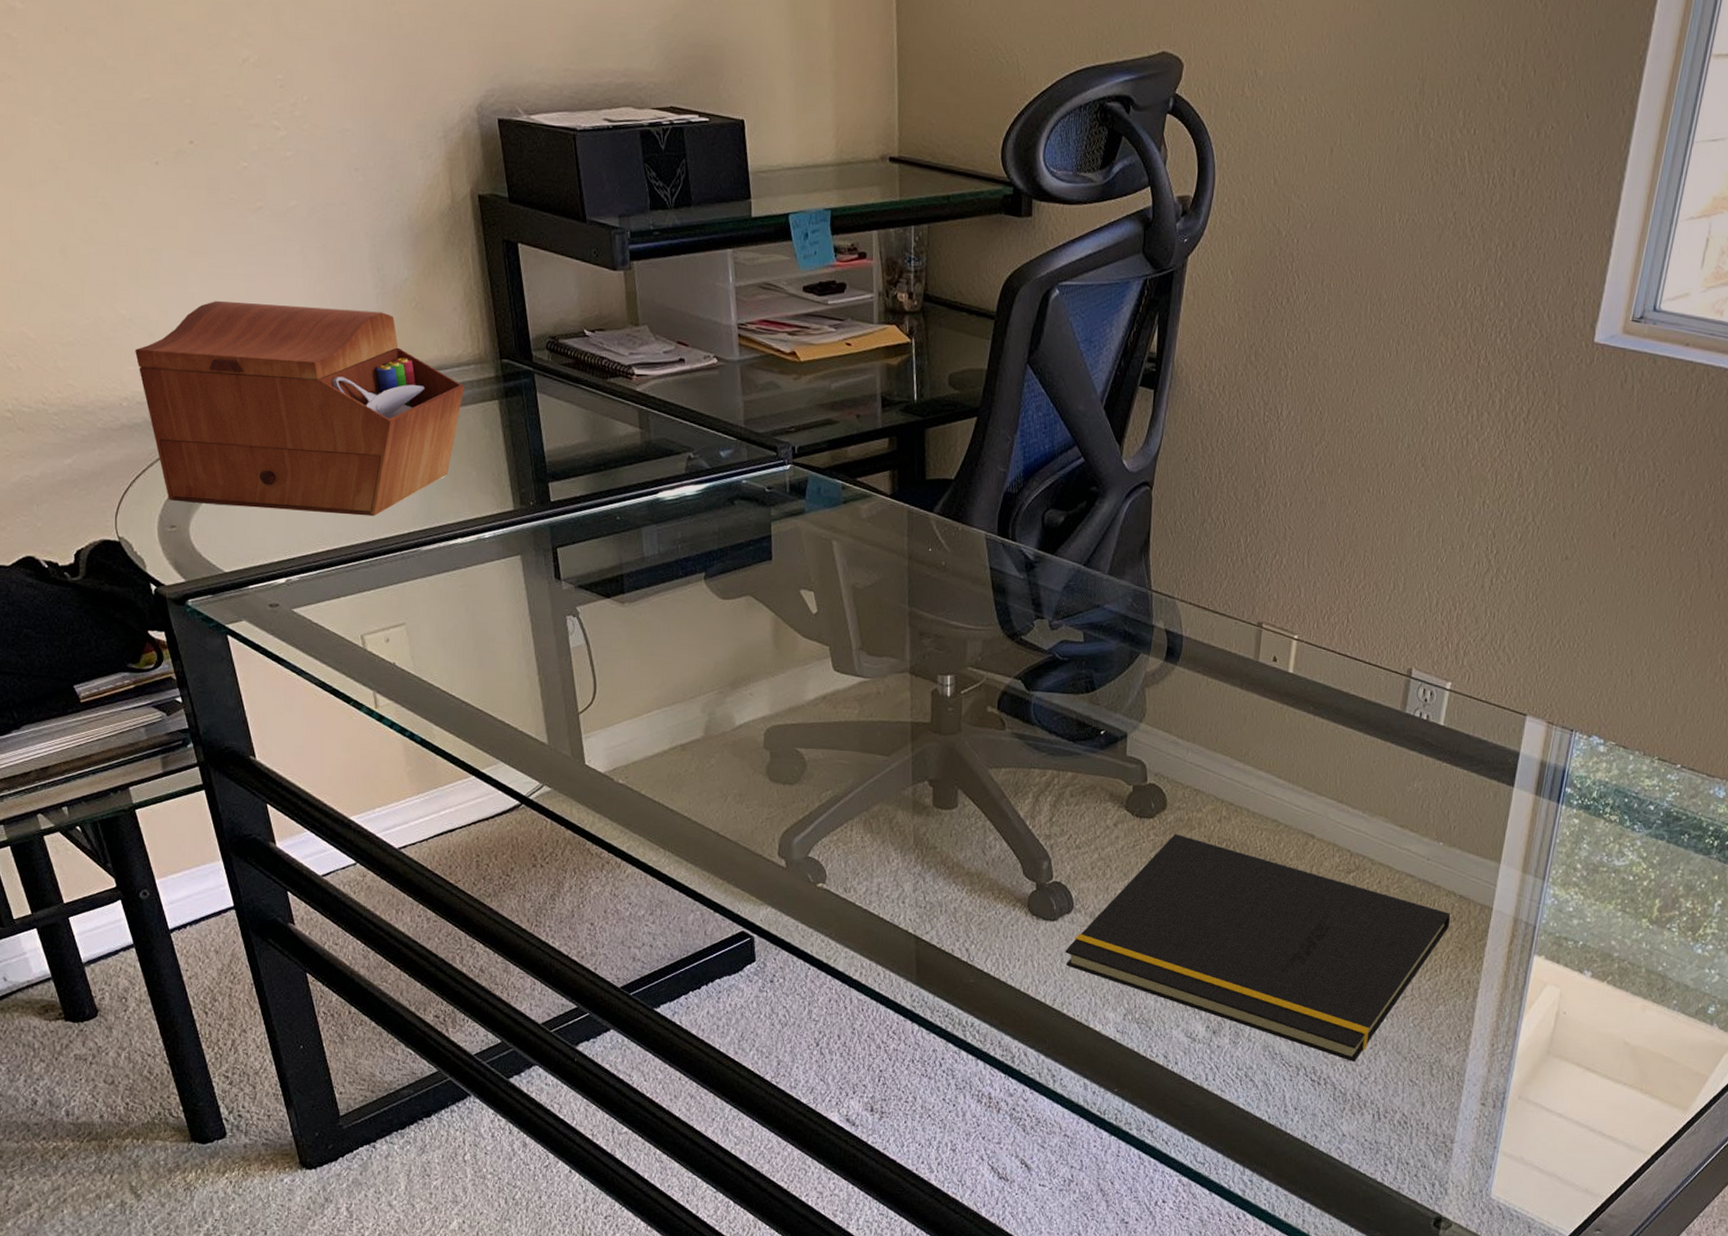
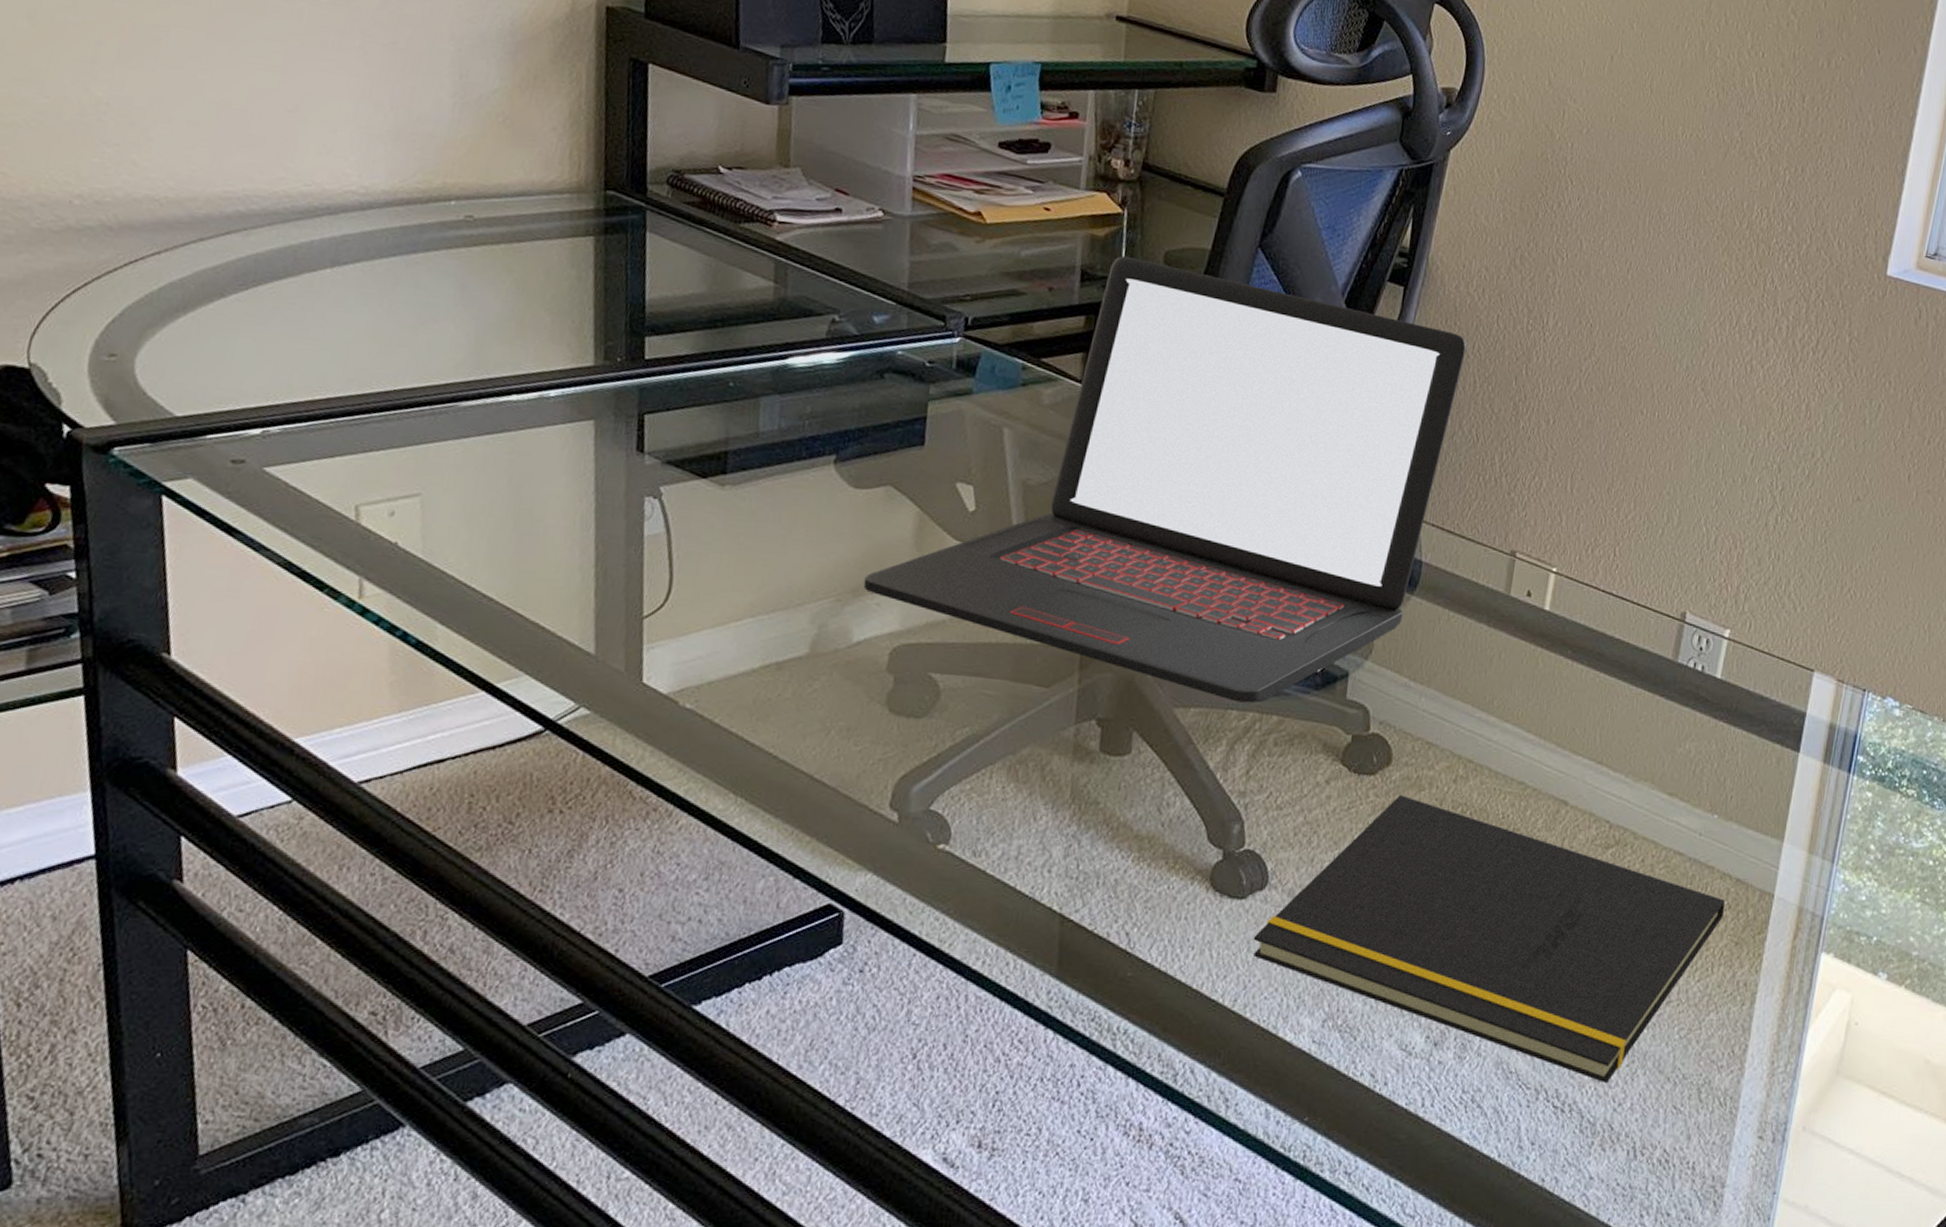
sewing box: present [135,301,465,517] -> none [105,92,552,361]
laptop: none [738,382,1212,763] -> present [863,256,1467,703]

